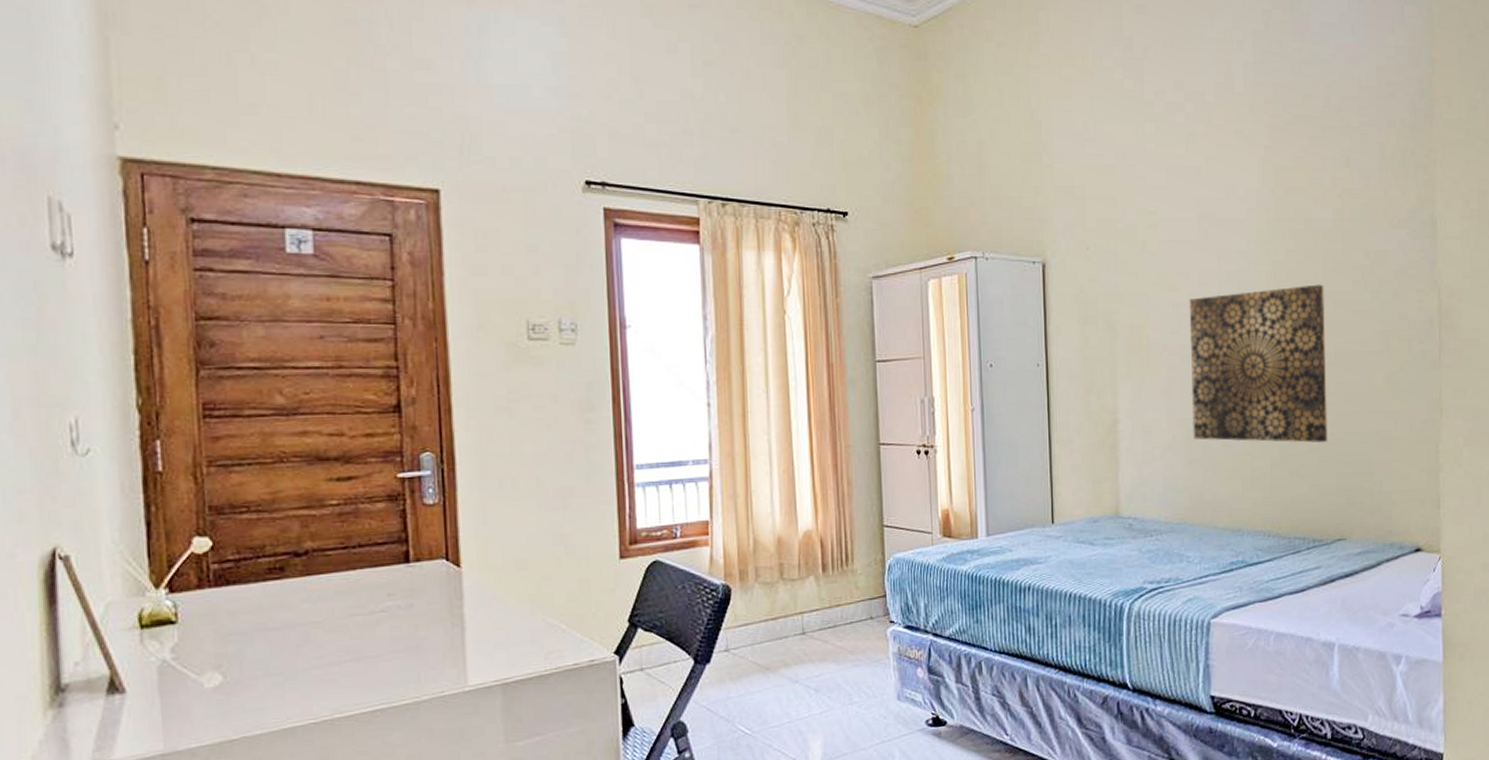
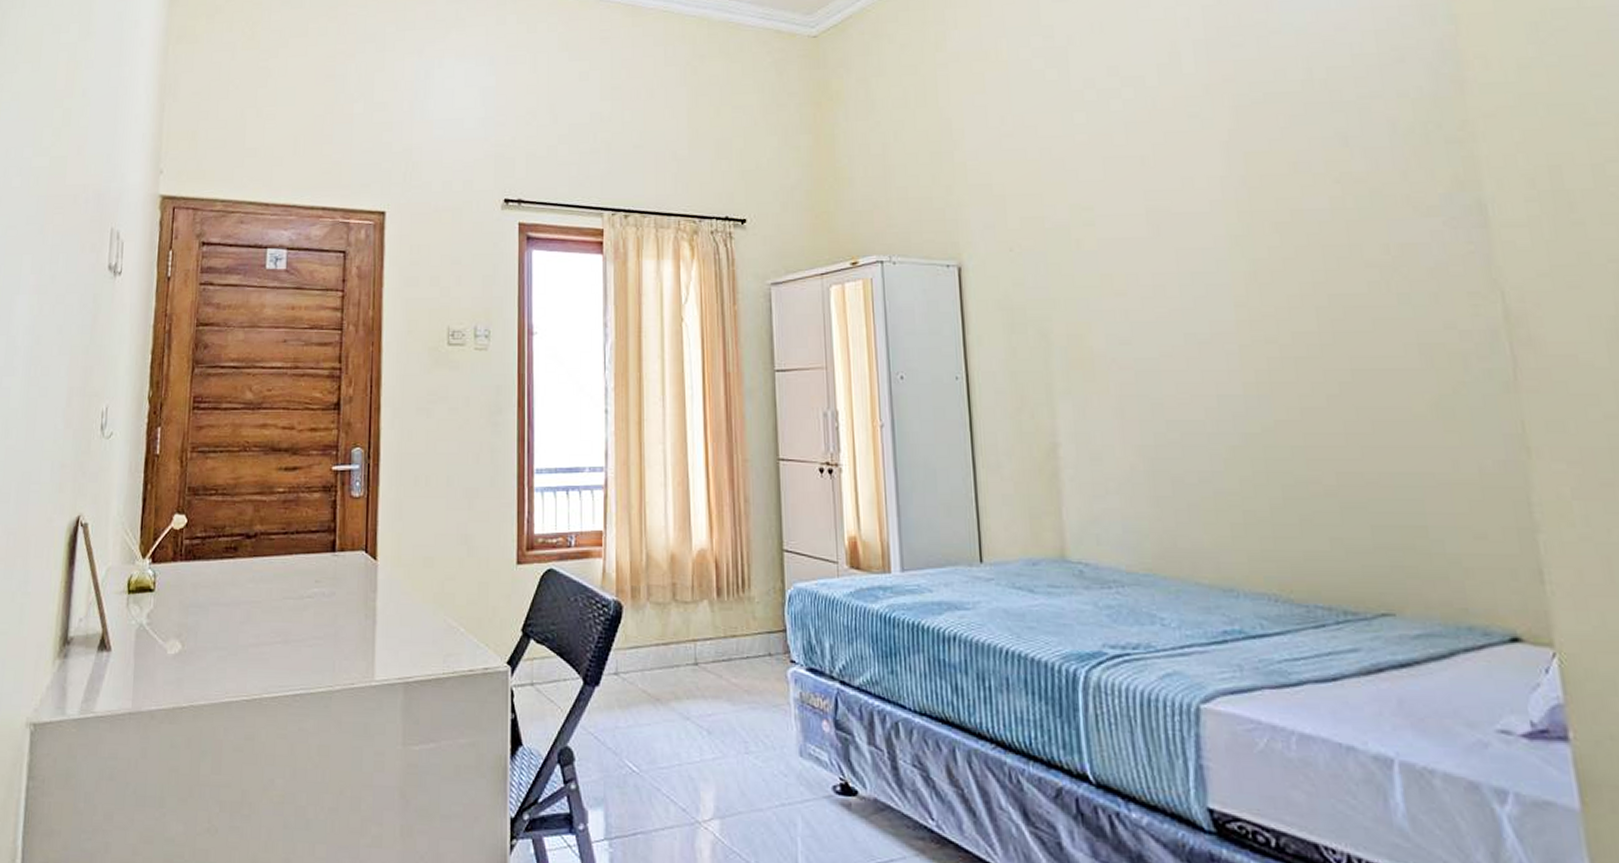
wall art: present [1189,284,1329,443] -> none [1141,286,1354,483]

